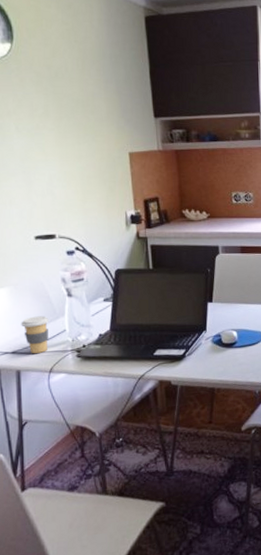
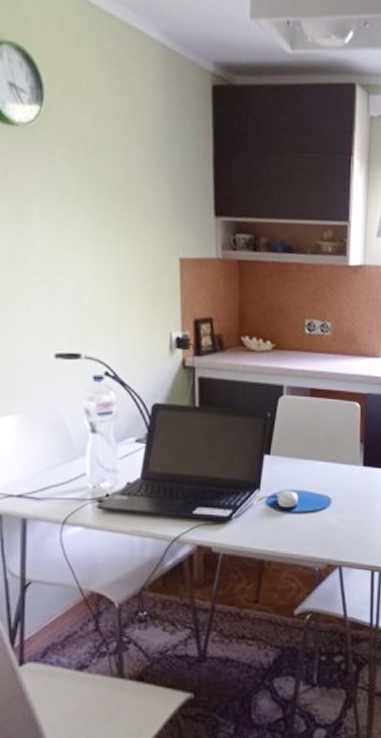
coffee cup: present [21,316,49,353] -> none [31,453,66,499]

